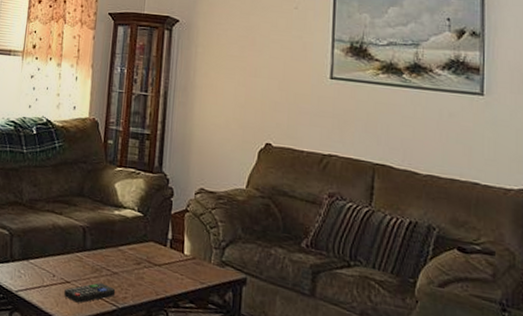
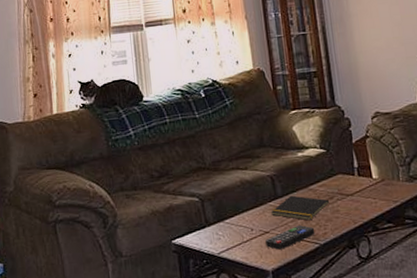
notepad: none [76,251,137,281] -> present [271,195,330,221]

